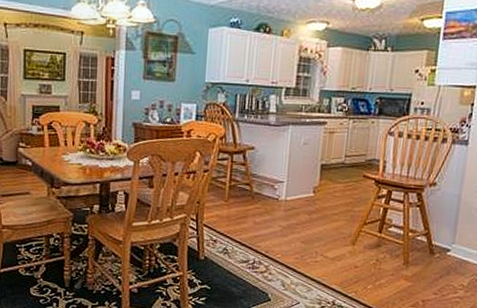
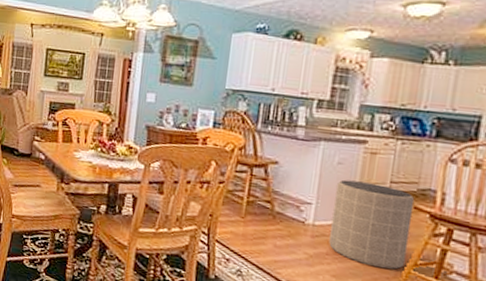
trash can: none [298,158,364,231] -> present [329,179,415,270]

